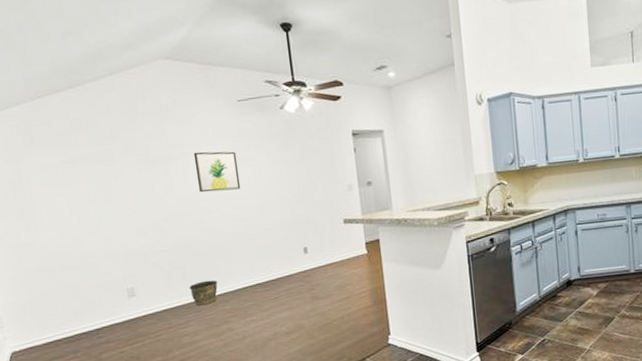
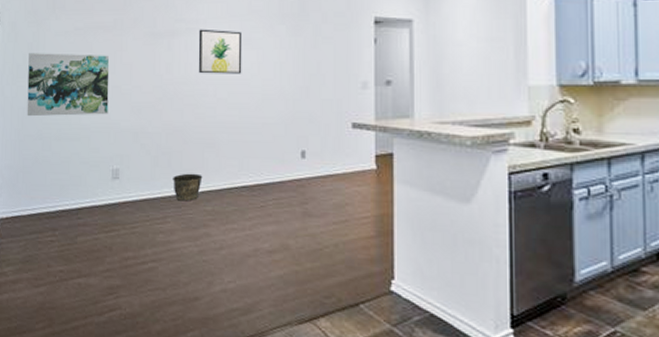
wall art: none [11,184,113,253] -> present [27,53,110,117]

